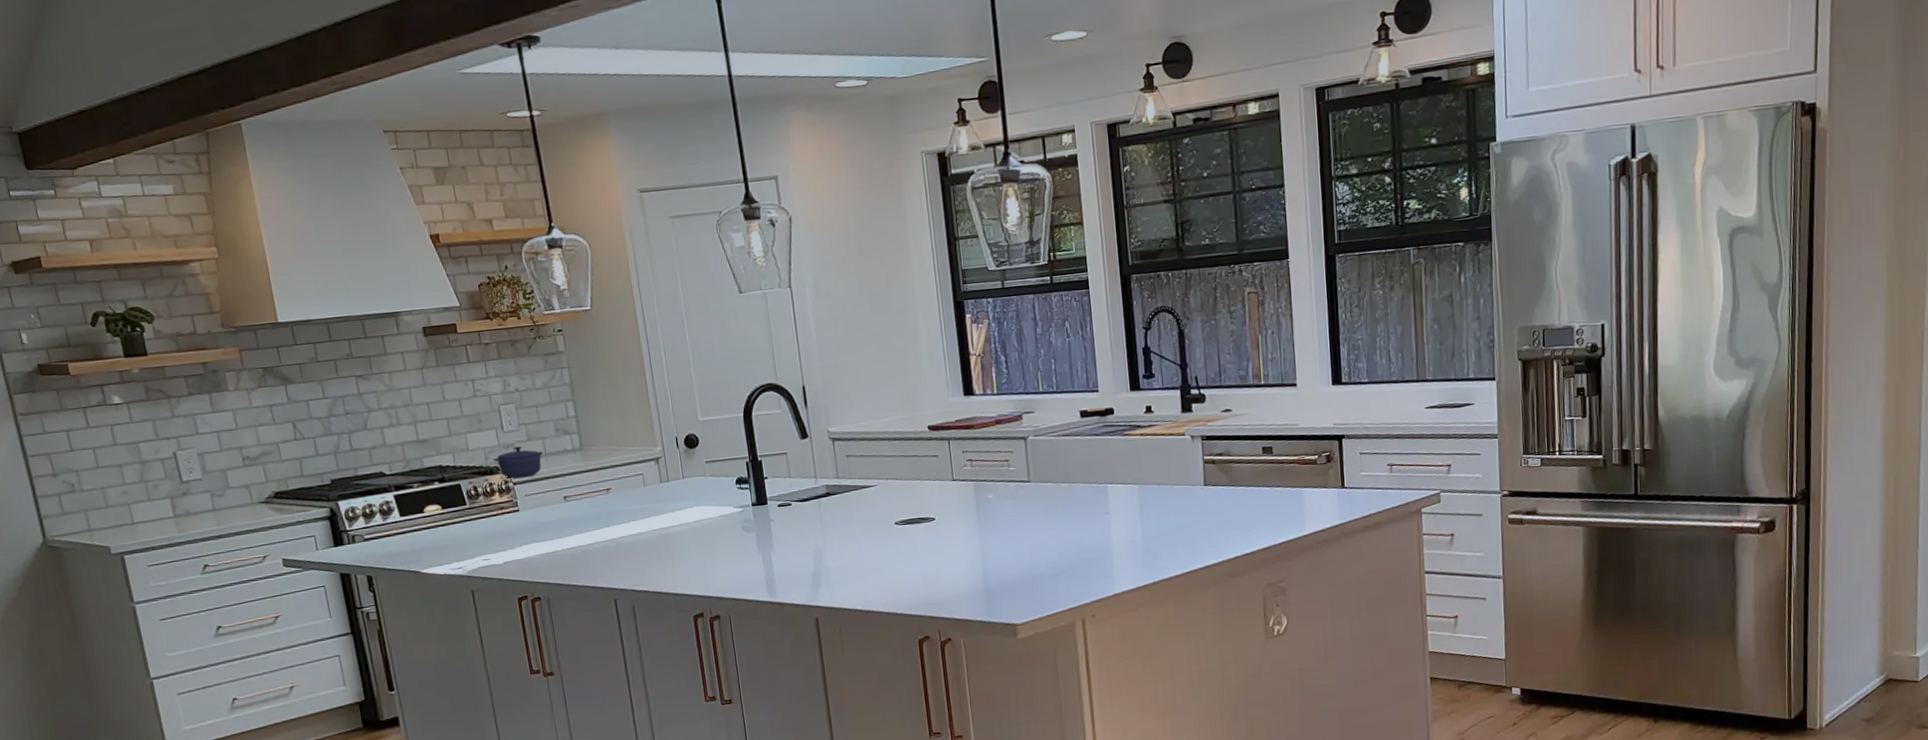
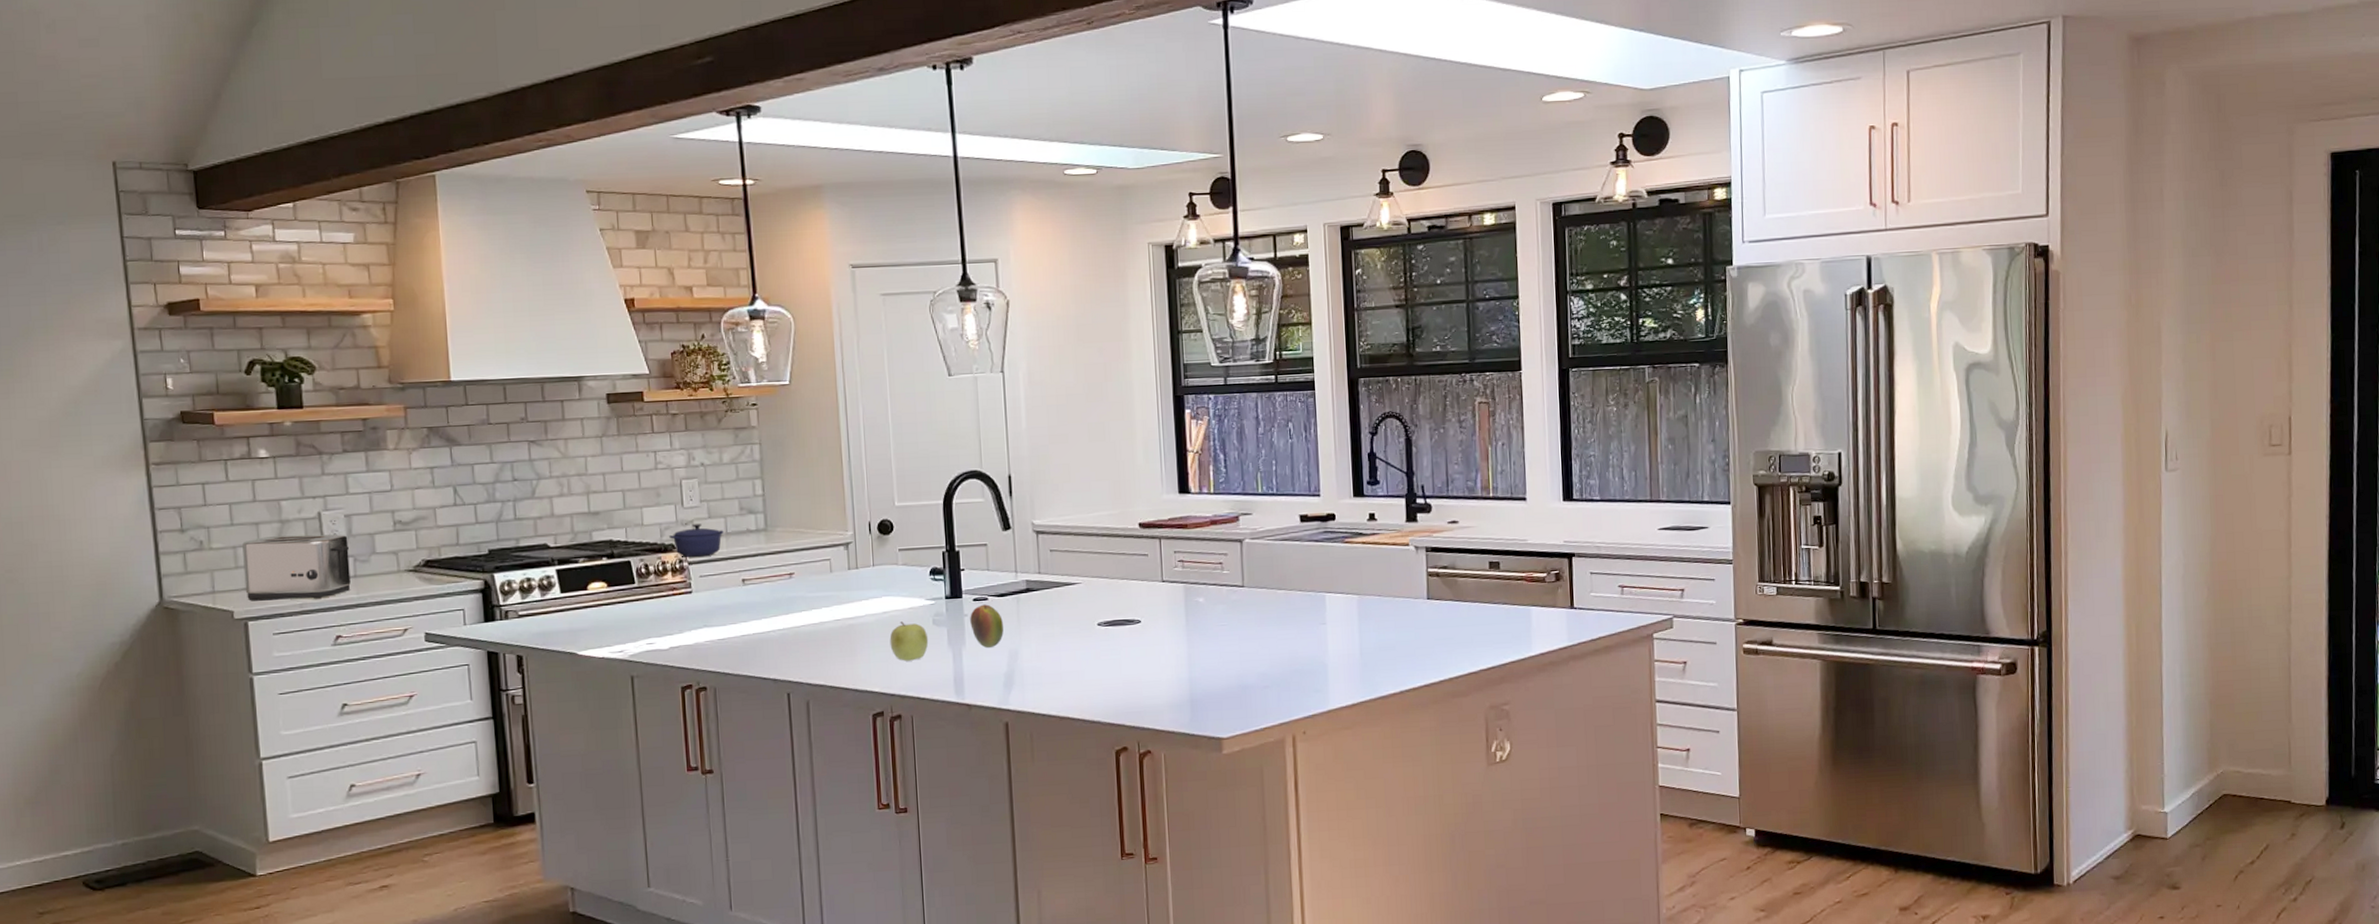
toaster: none [109,471,211,537] -> present [242,534,351,601]
fruit: none [703,529,740,566] -> present [889,622,929,661]
fruit: none [776,509,808,551] -> present [970,604,1004,649]

